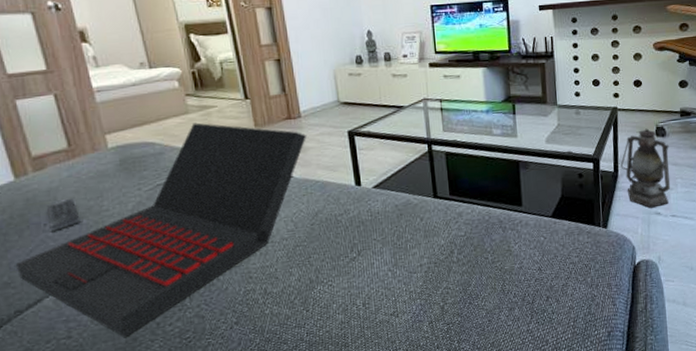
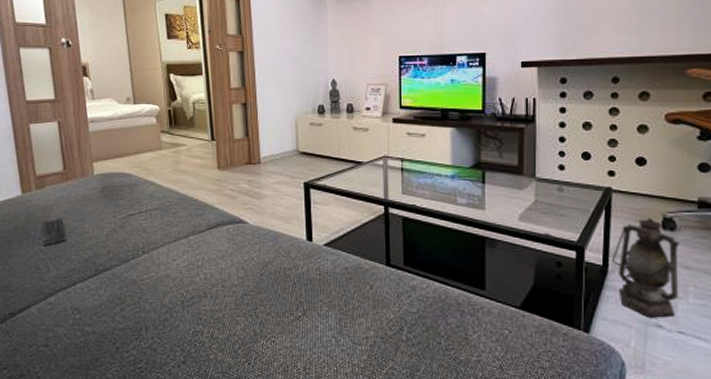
laptop: present [15,122,307,338] -> none [14,159,265,356]

